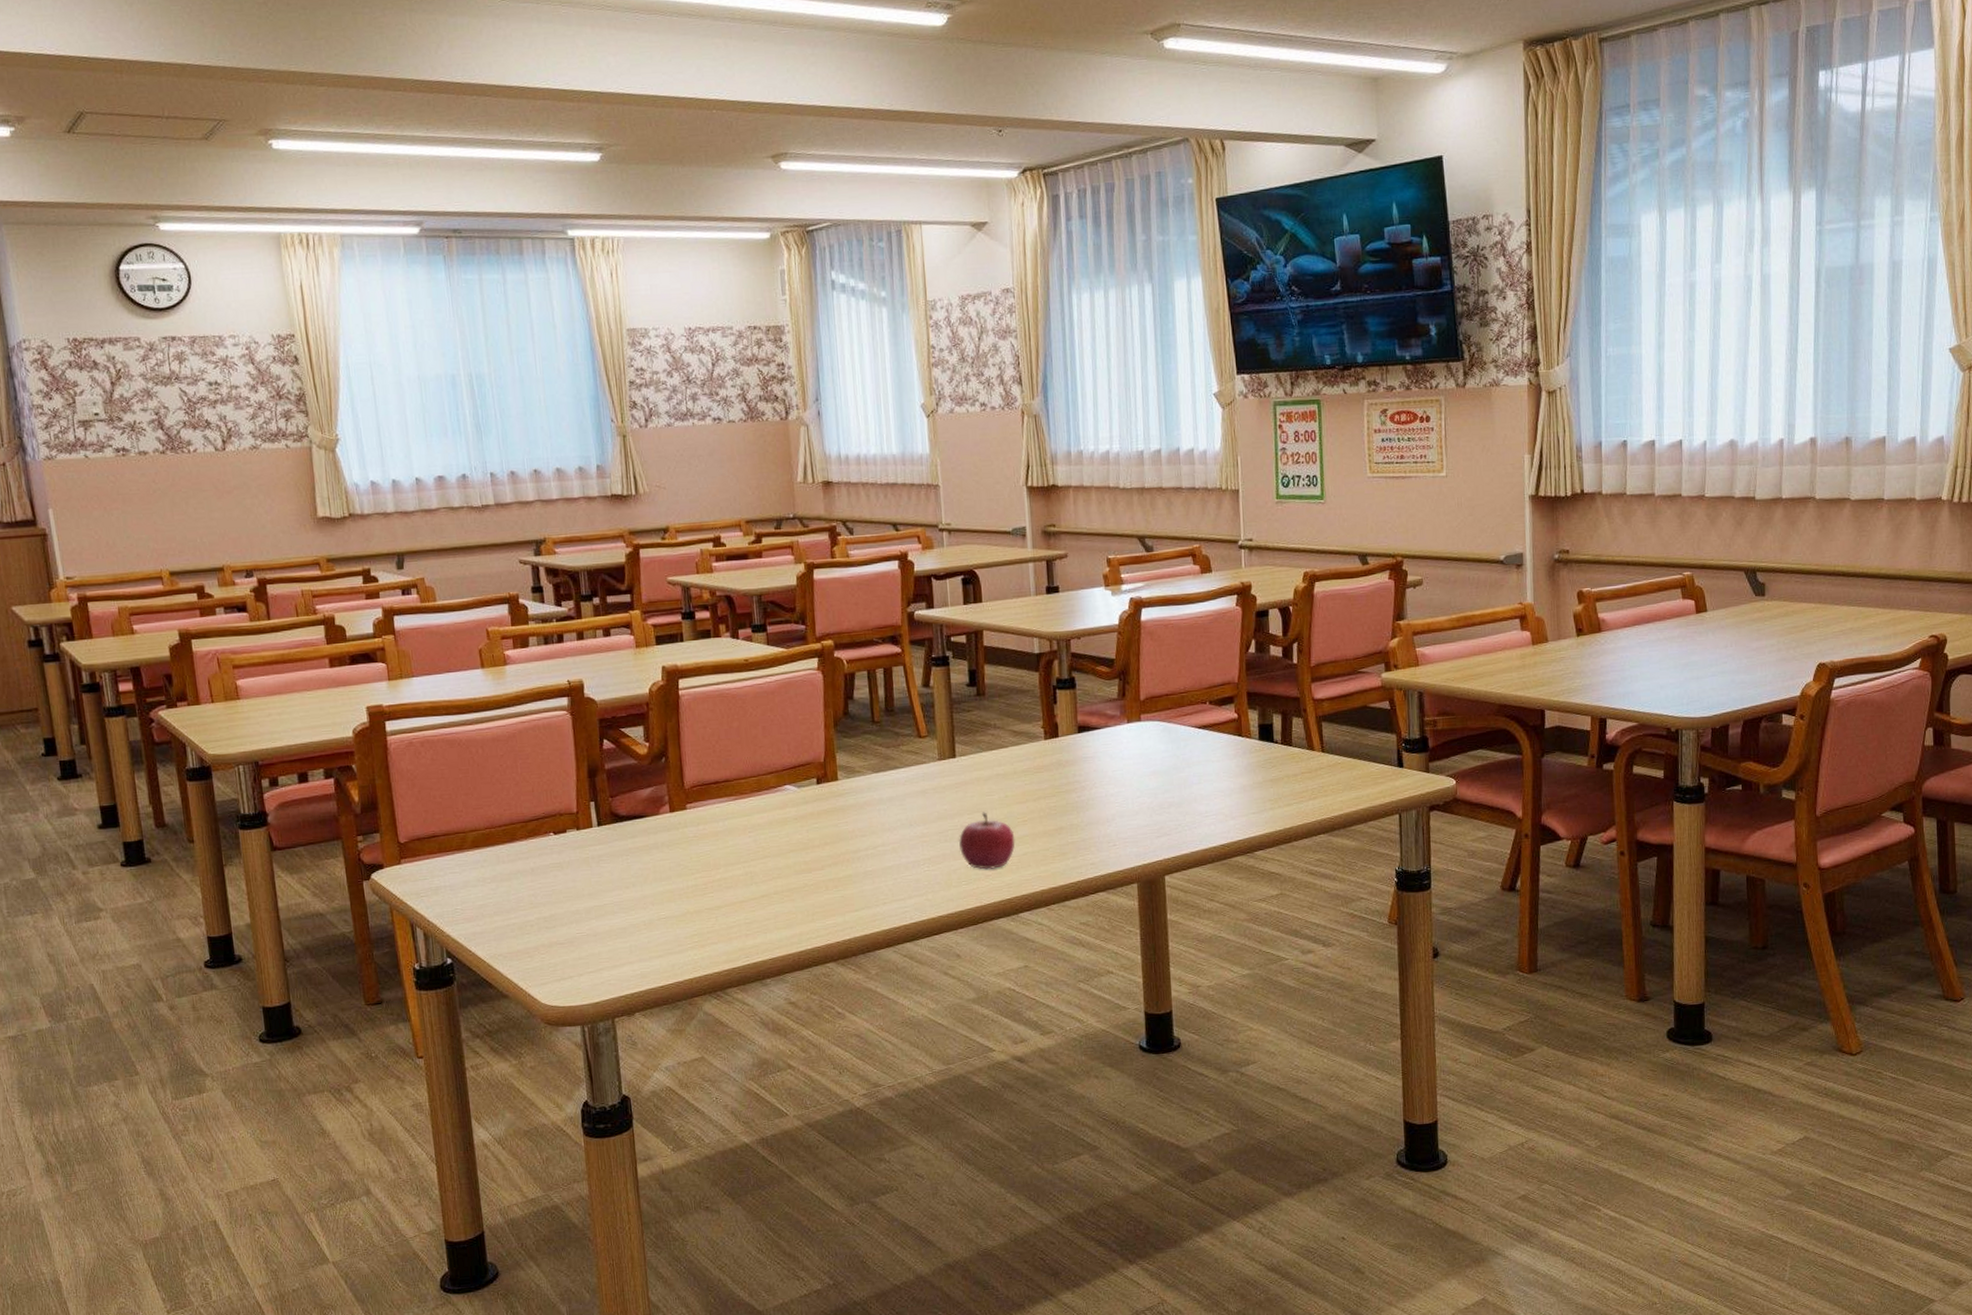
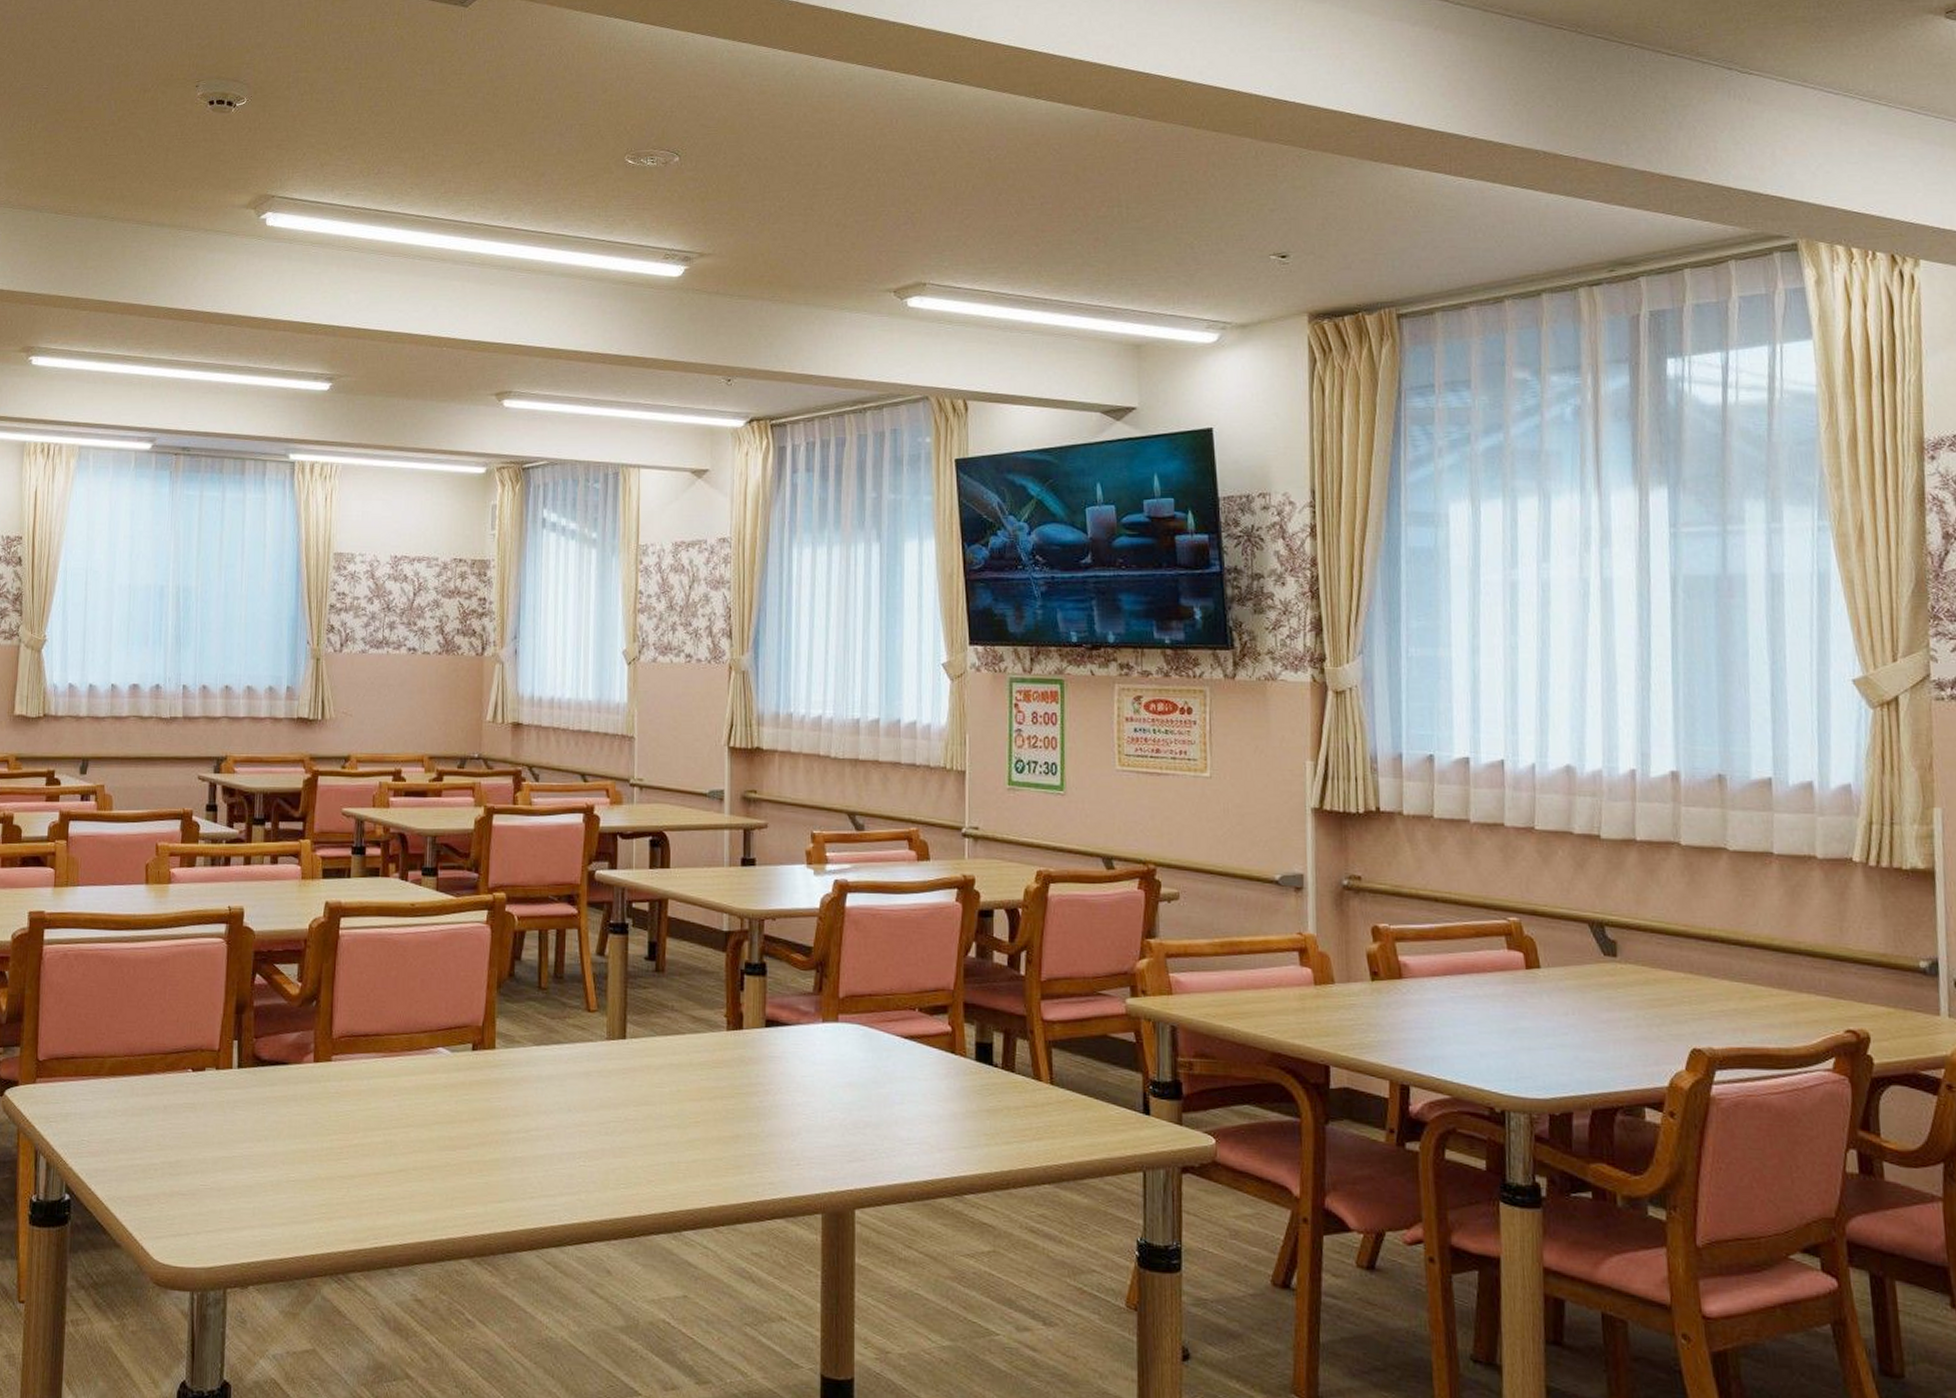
fruit: present [958,812,1015,869] -> none [620,1105,685,1174]

